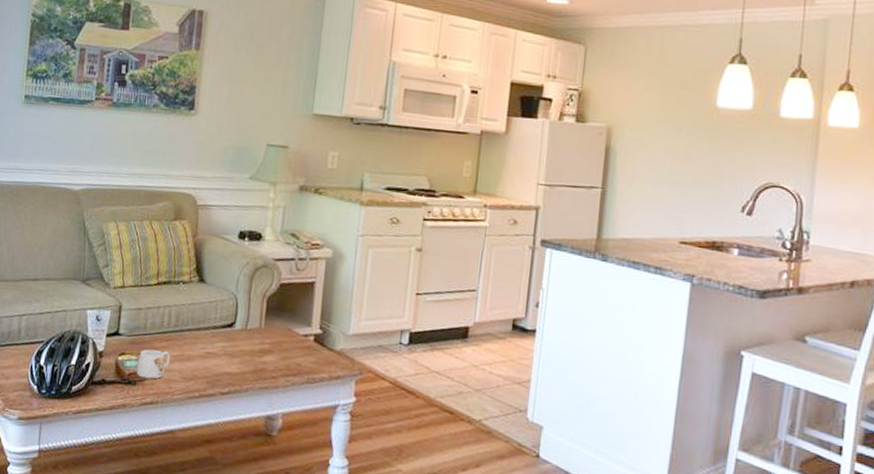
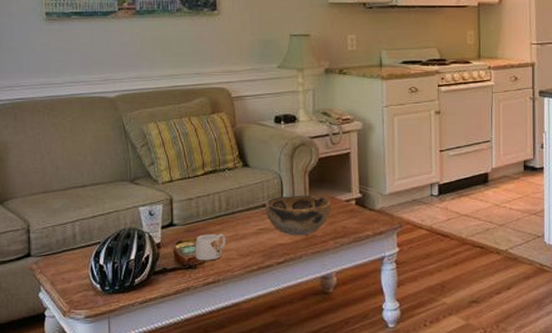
decorative bowl: none [216,320,288,368] -> present [265,195,332,236]

